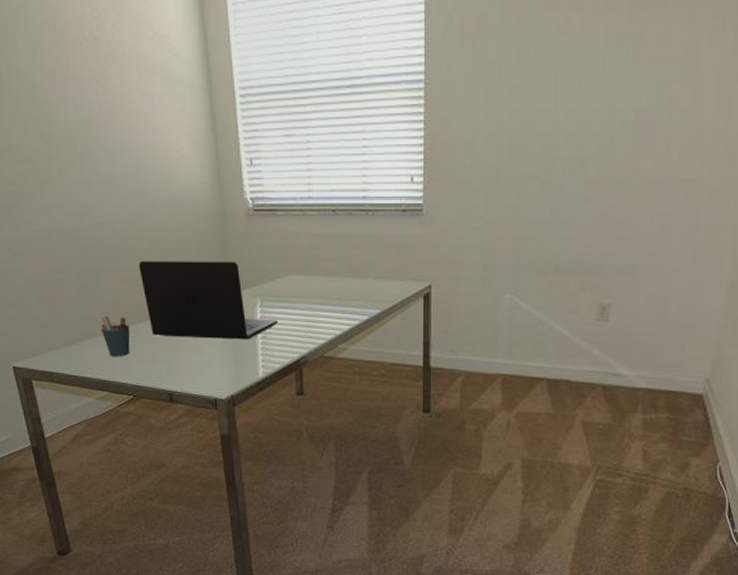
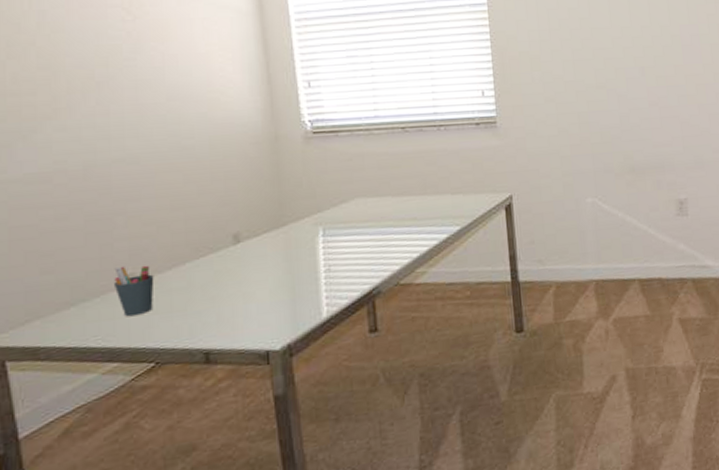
laptop: present [139,260,277,340] -> none [169,188,344,284]

